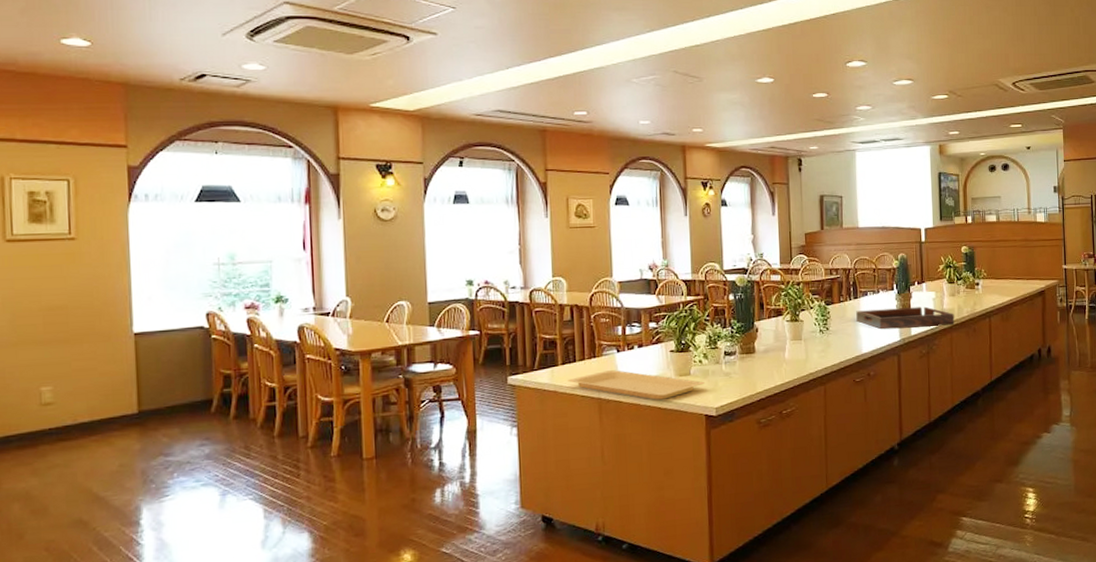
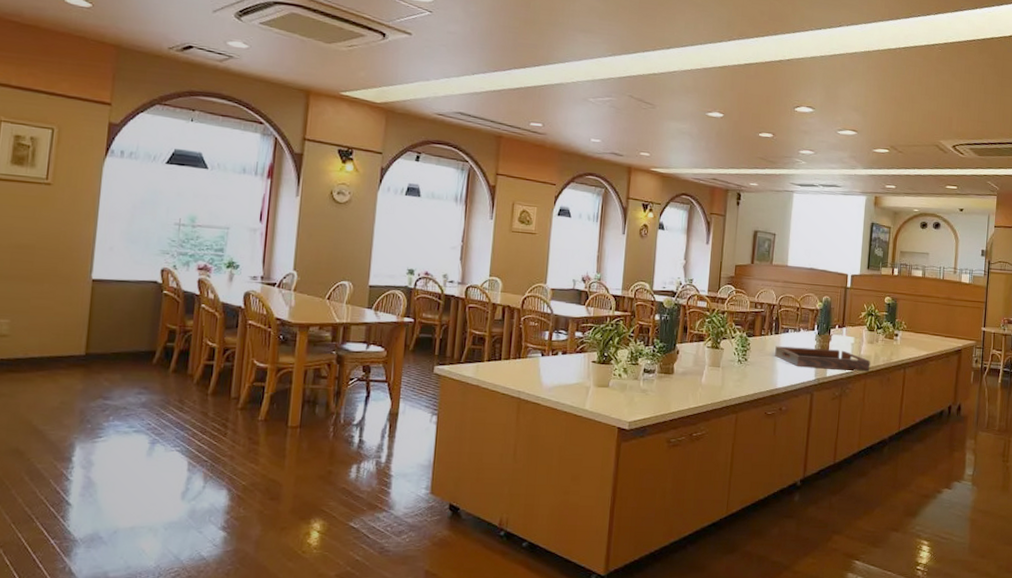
serving tray: present [567,370,705,400] -> none [491,372,621,407]

